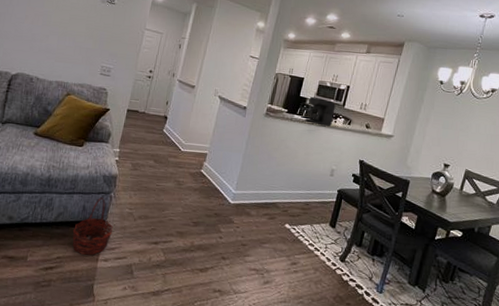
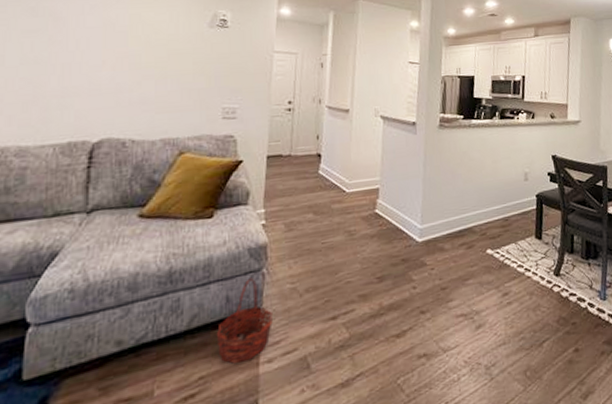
coffee maker: present [305,96,336,127] -> none [484,95,515,126]

